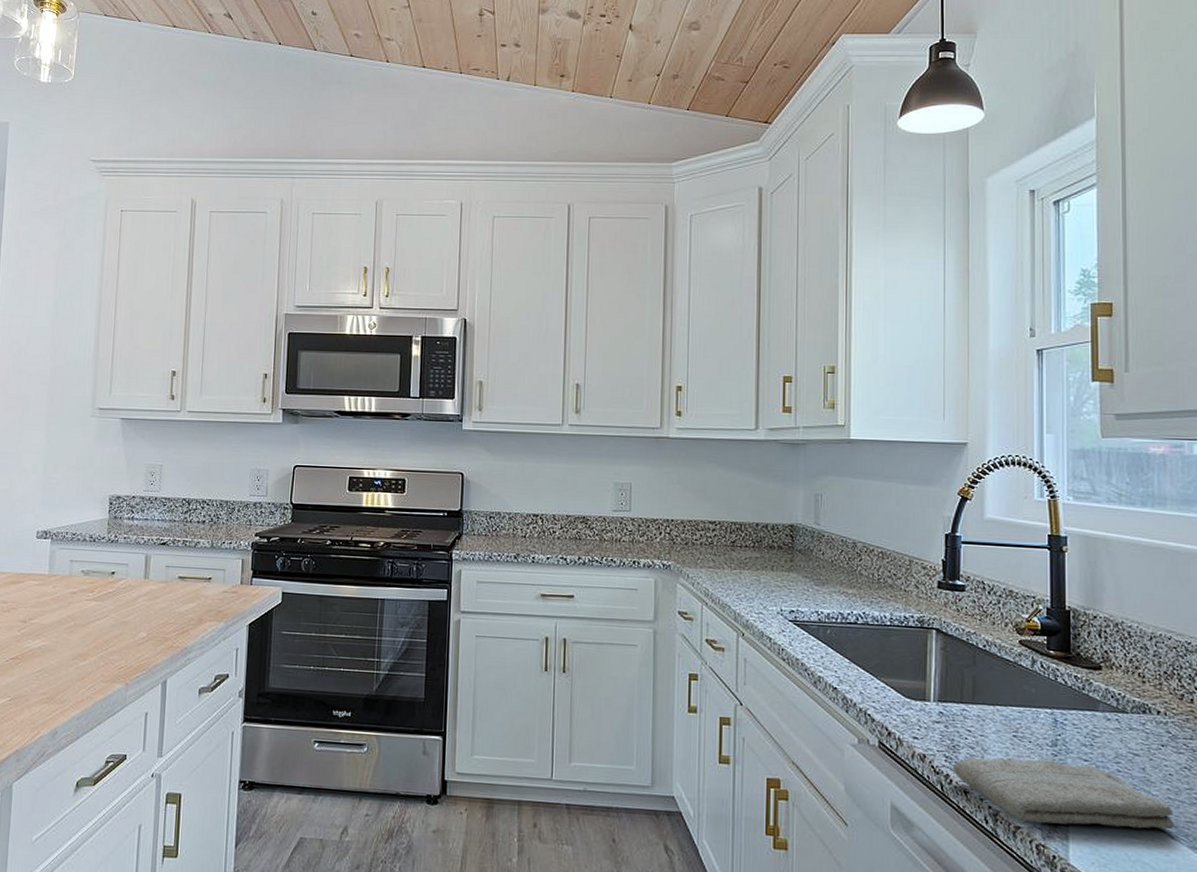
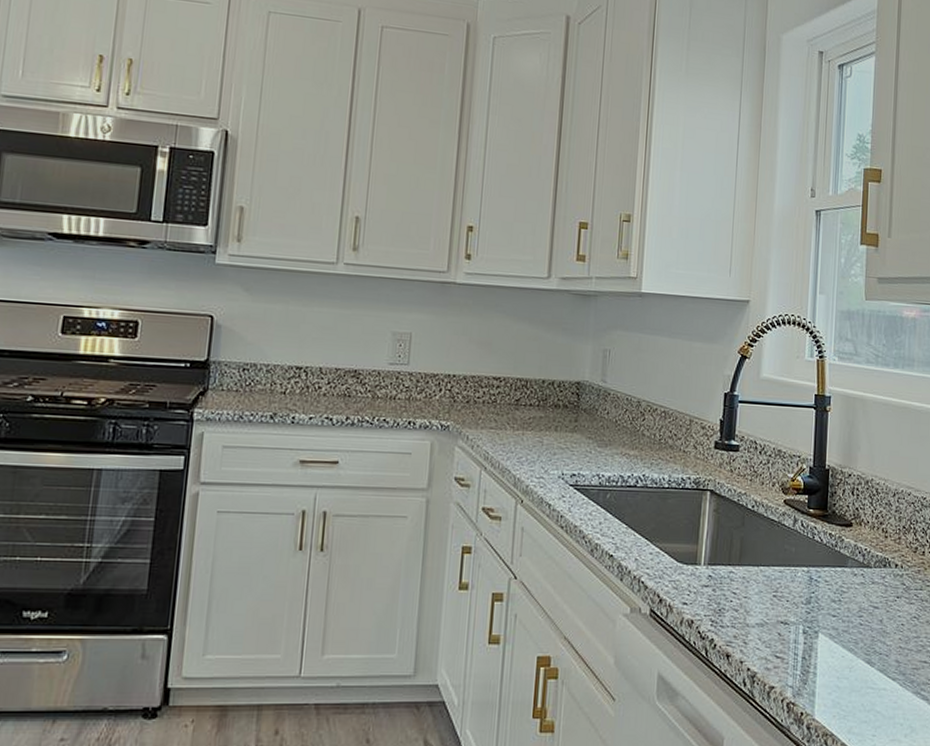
washcloth: present [953,757,1174,830] -> none [718,616,903,682]

